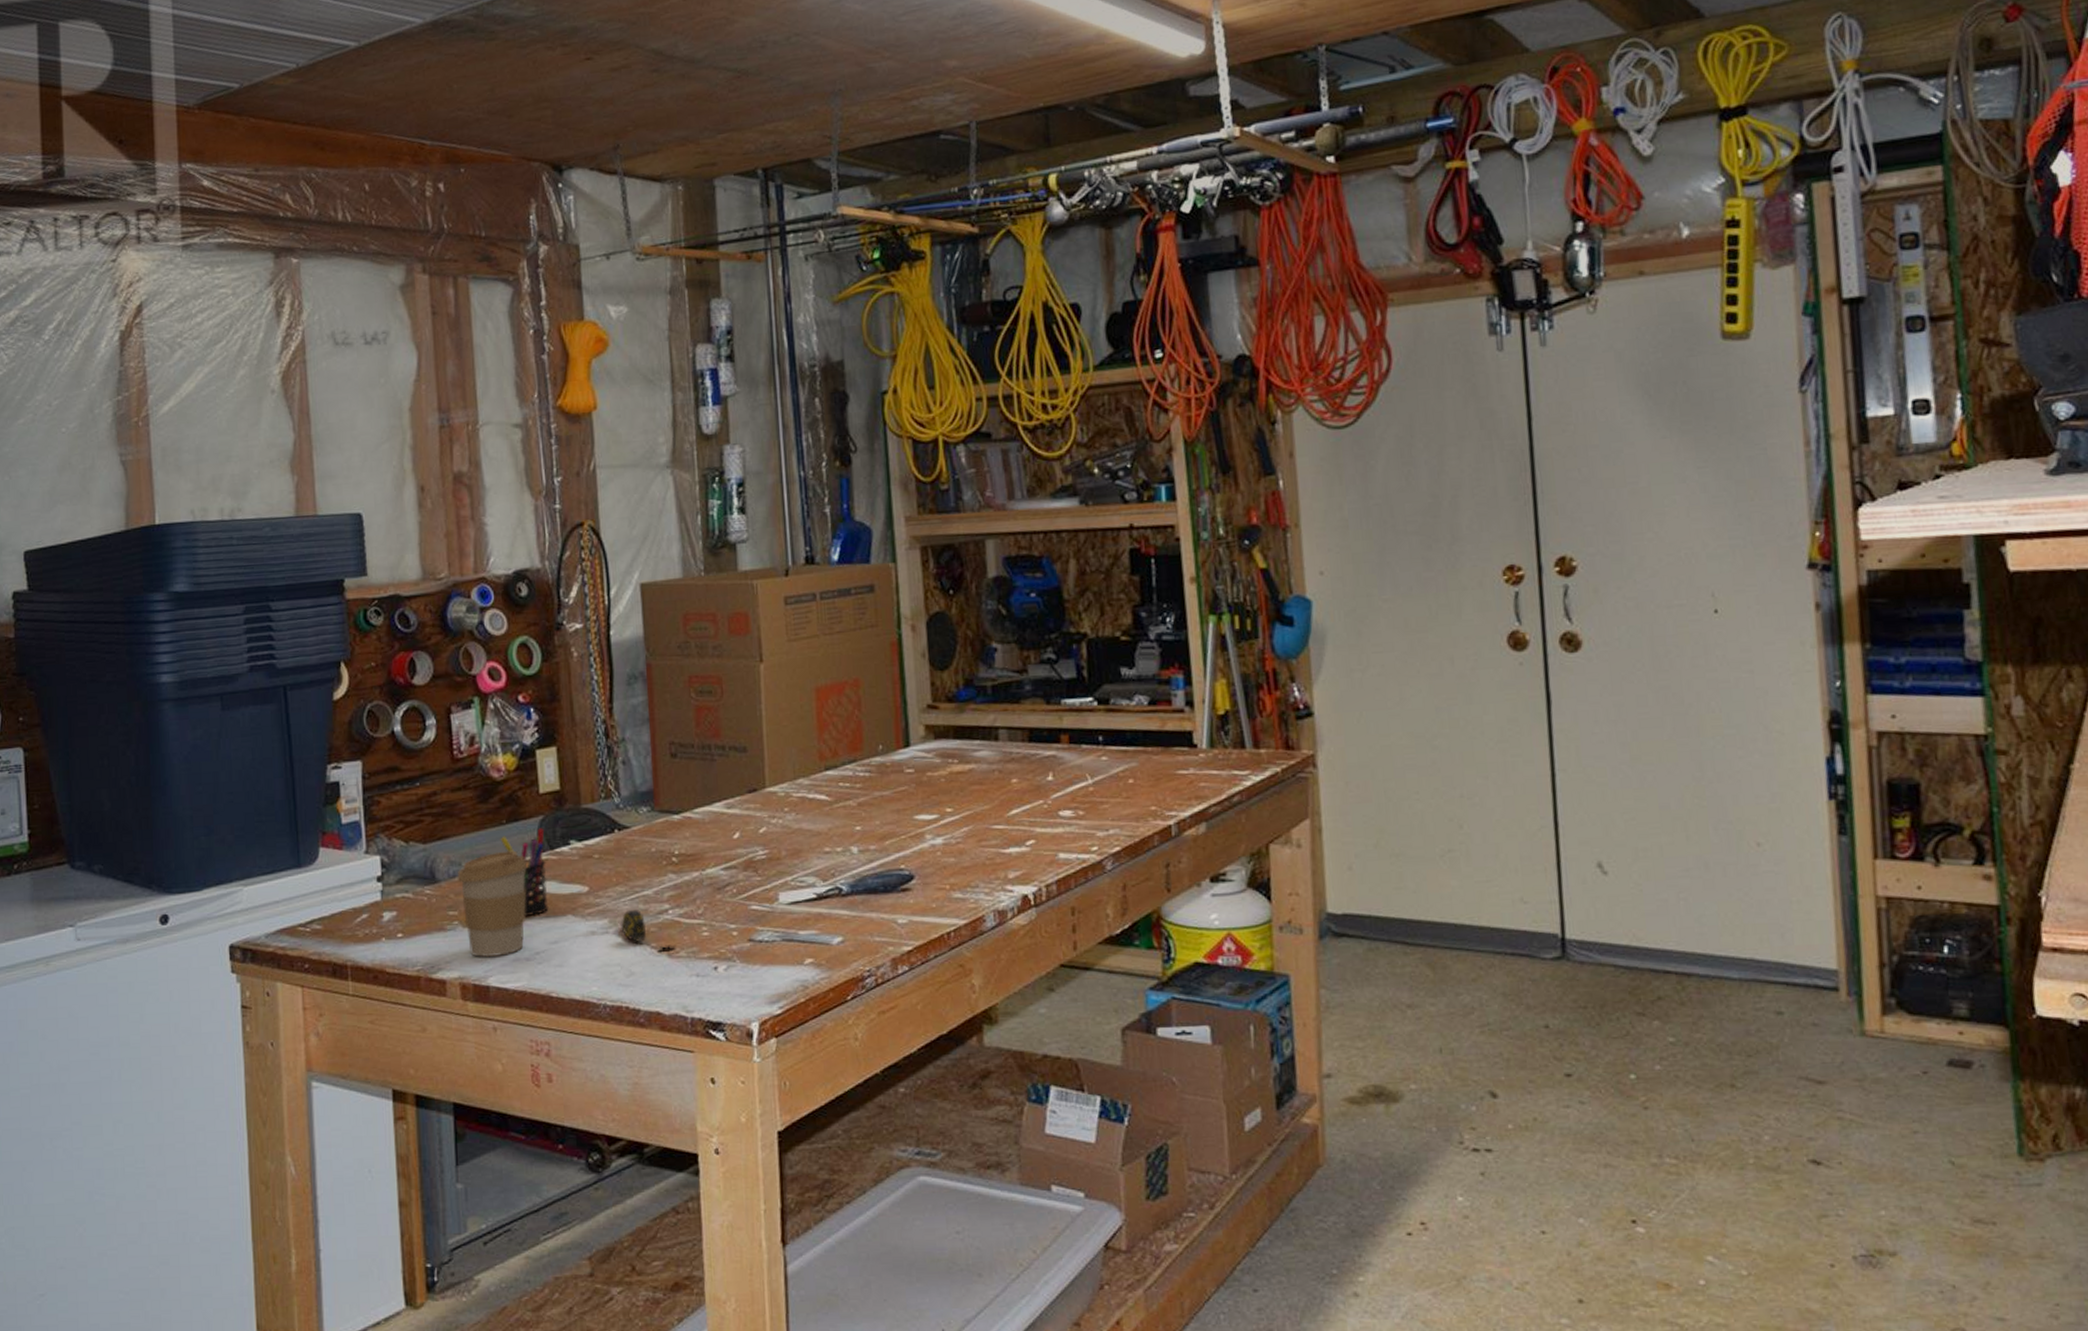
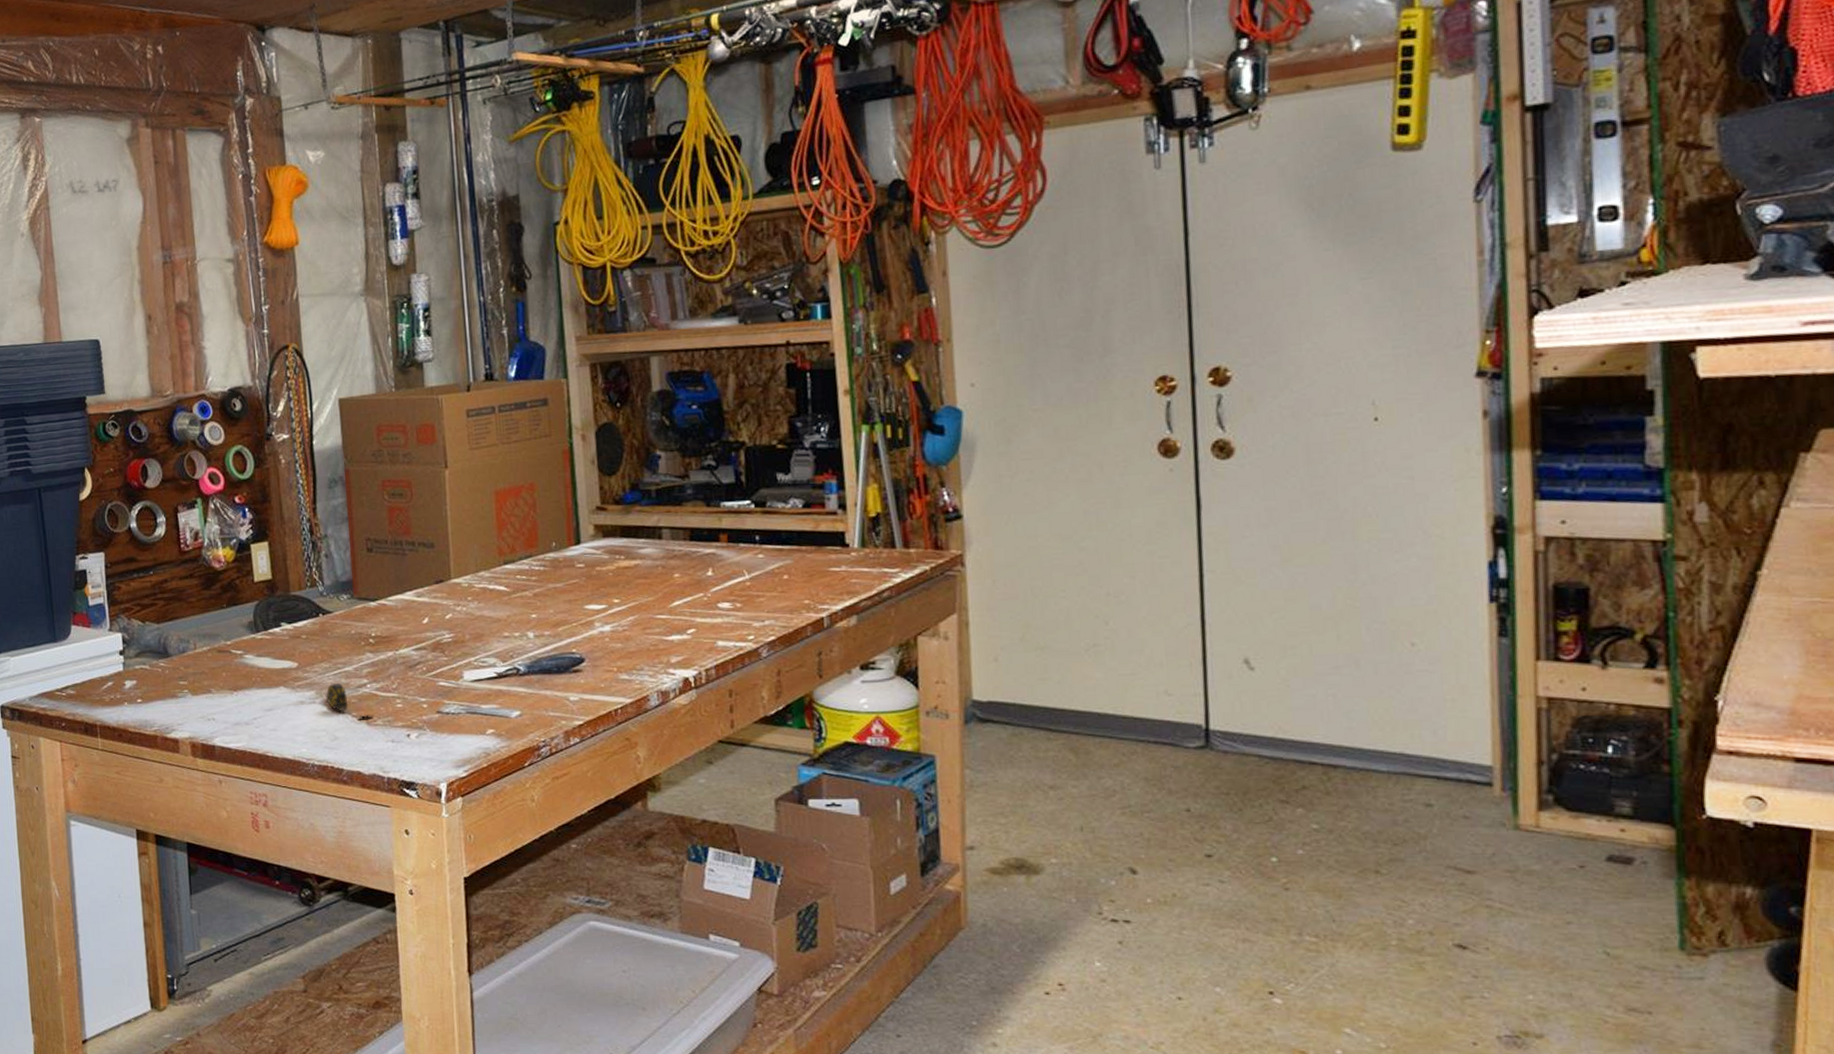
coffee cup: present [457,850,528,958] -> none [186,630,246,722]
pen holder: present [500,828,549,916] -> none [221,612,264,687]

